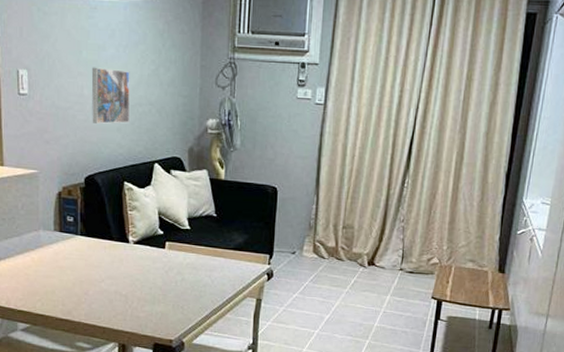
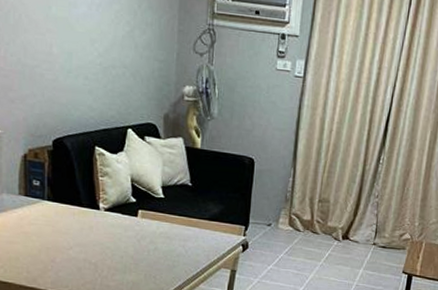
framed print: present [91,67,130,124] -> none [61,24,103,86]

